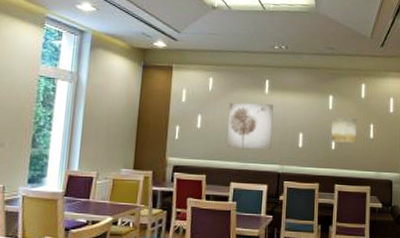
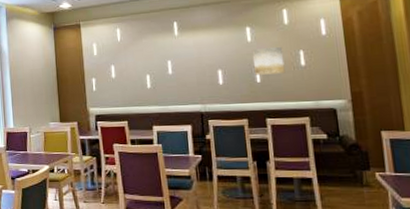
wall art: present [226,102,274,150] -> none [140,45,190,93]

